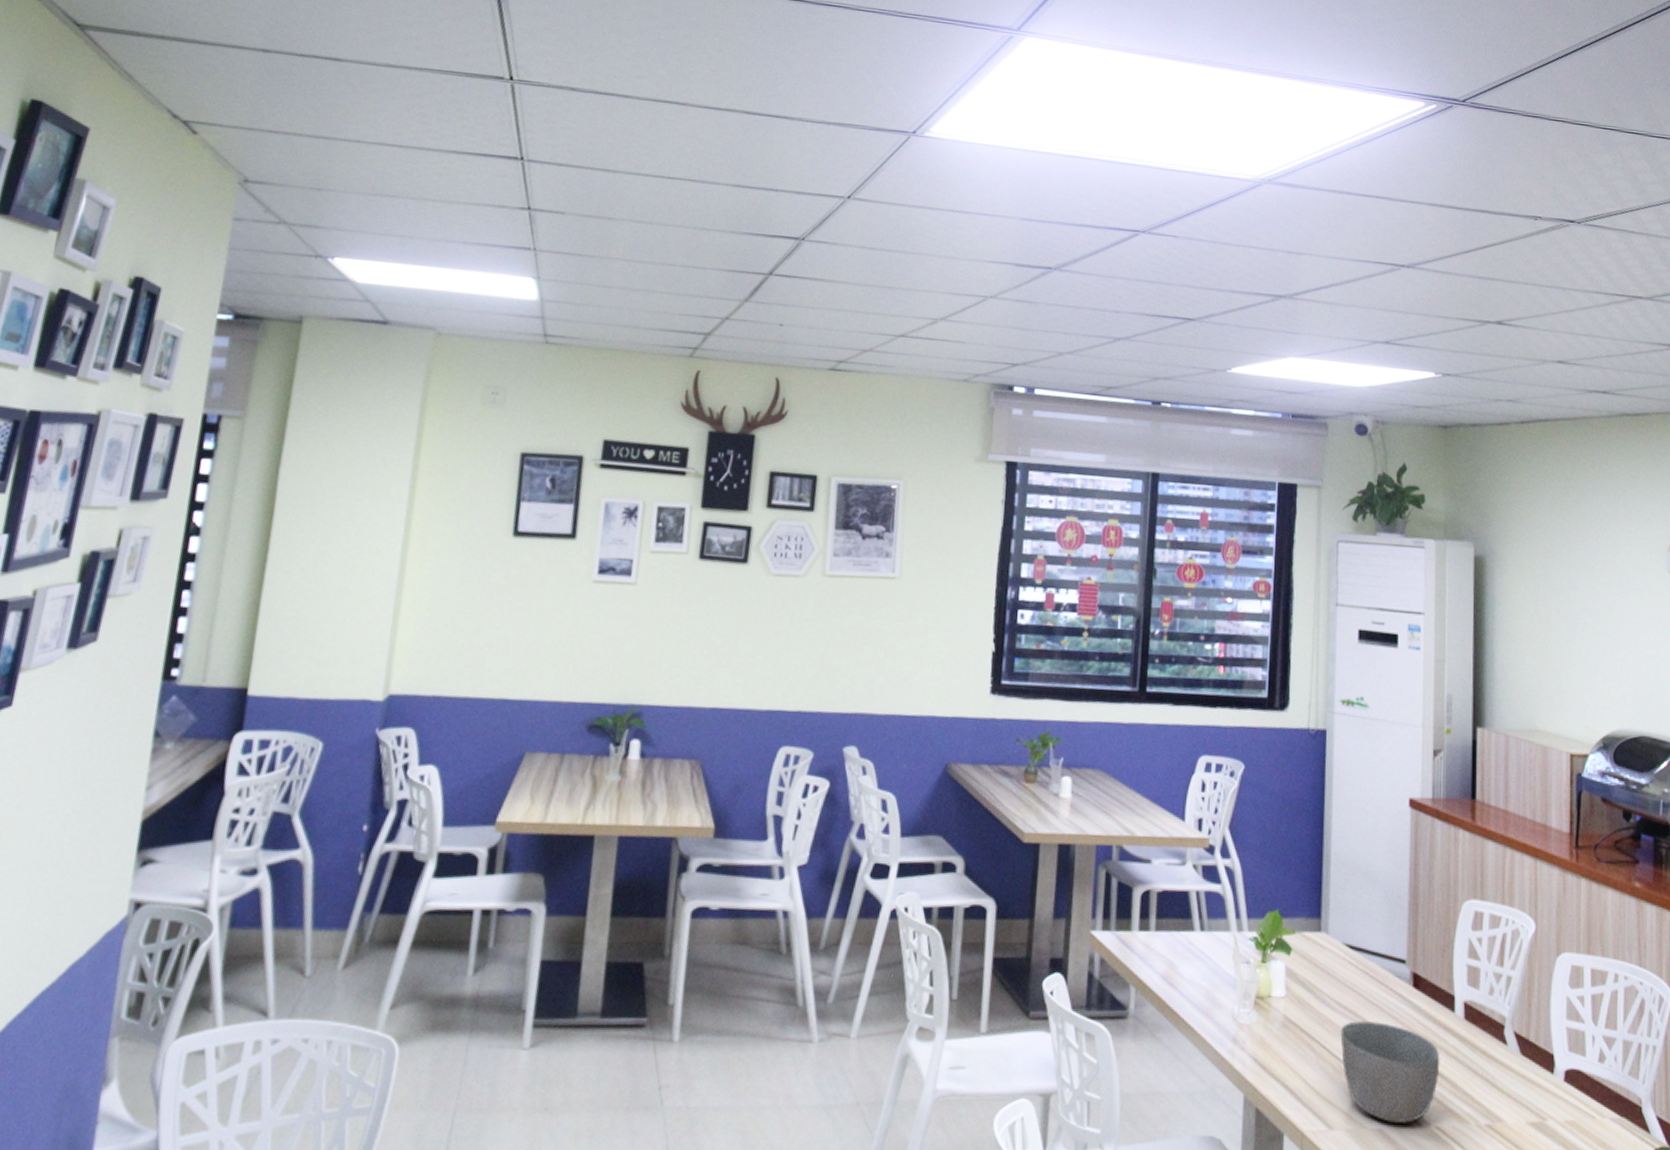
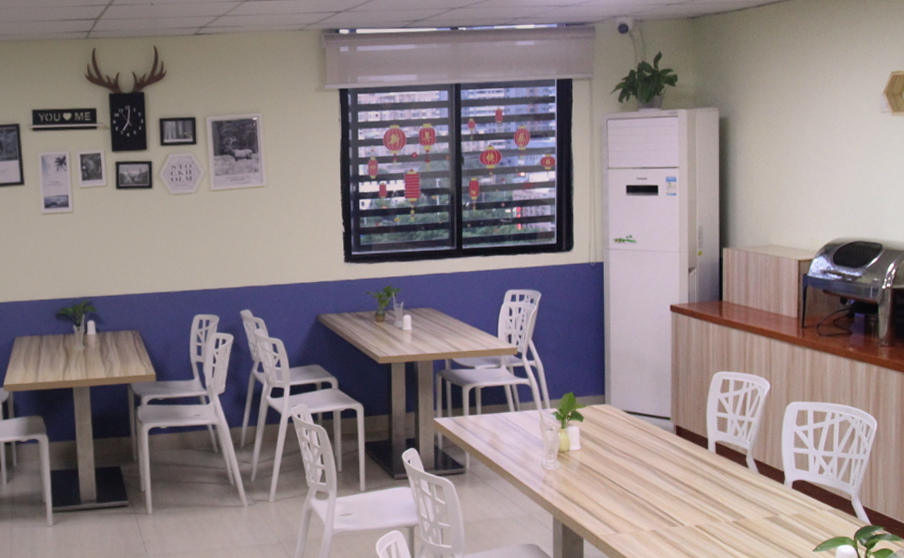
bowl: present [1340,1020,1440,1123] -> none [622,460,698,525]

